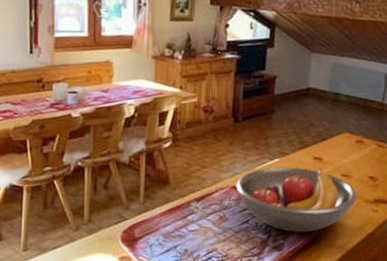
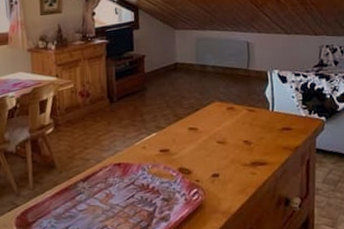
fruit bowl: present [236,166,357,233] -> none [118,137,235,202]

